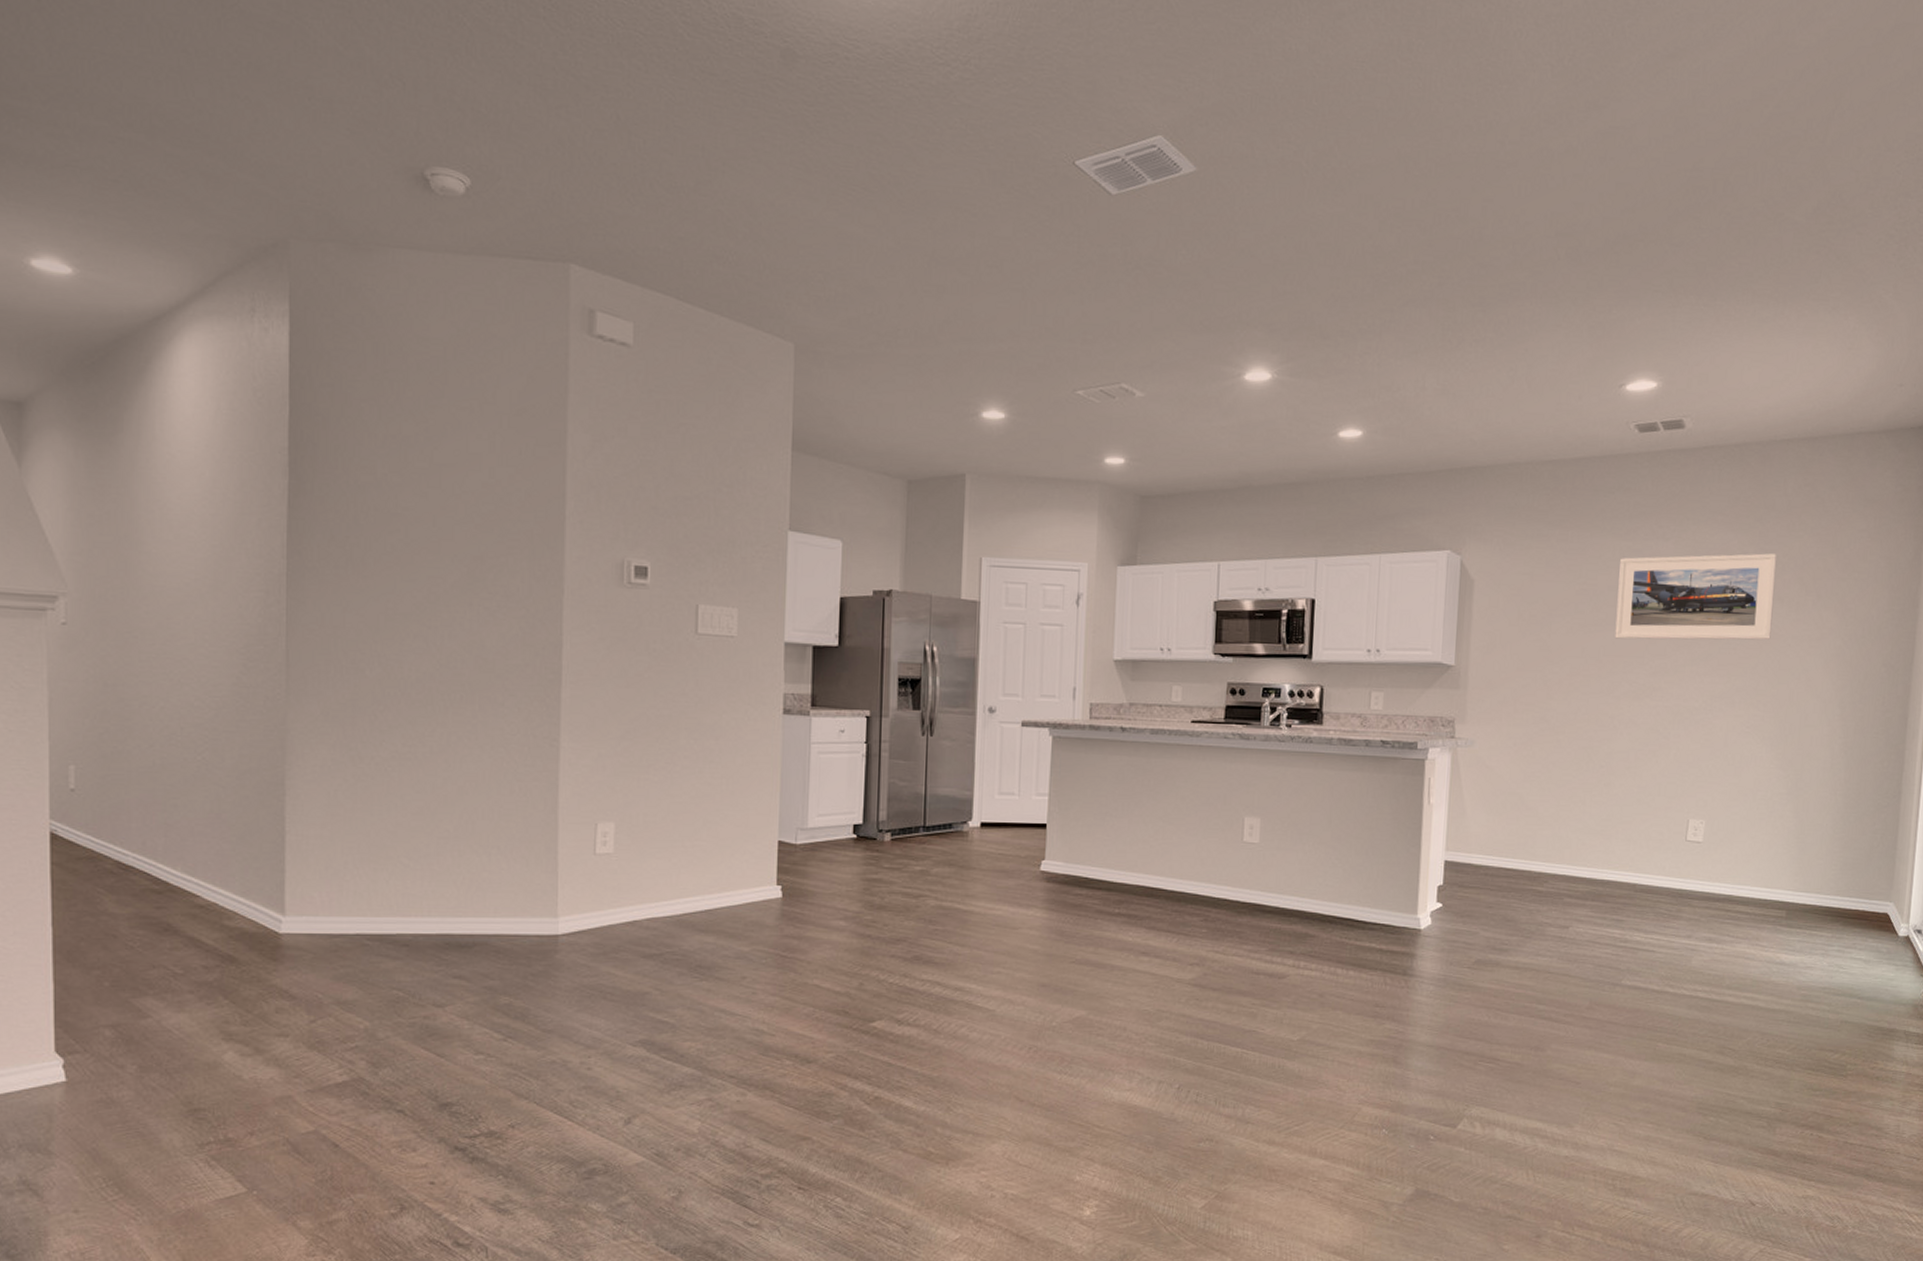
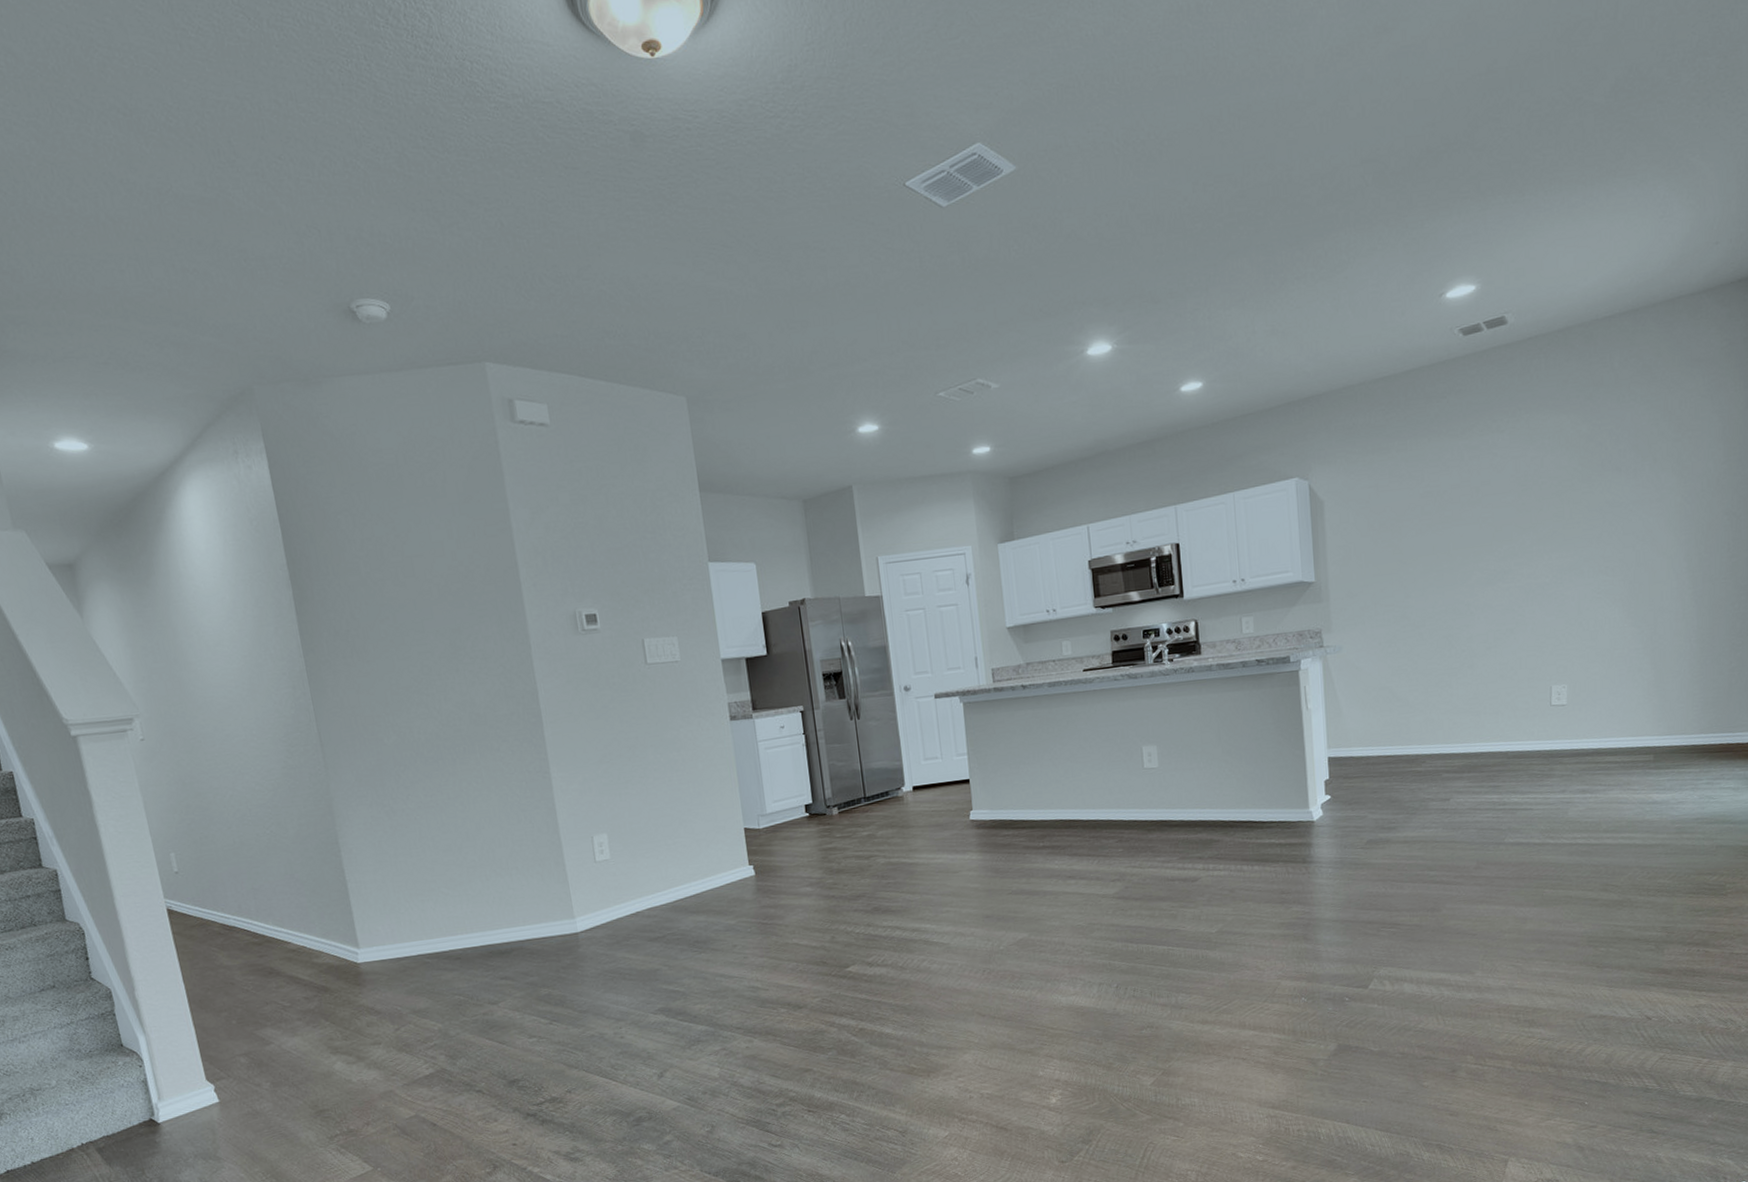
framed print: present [1615,553,1777,640] -> none [1459,427,1612,532]

